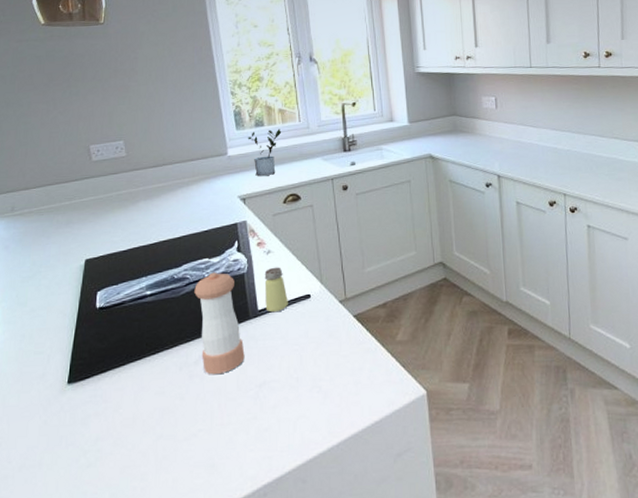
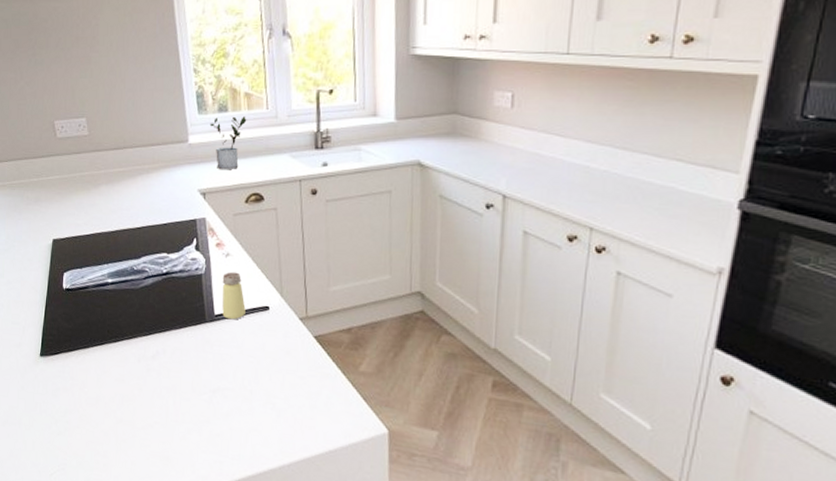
pepper shaker: present [194,272,245,375] -> none [153,268,200,373]

